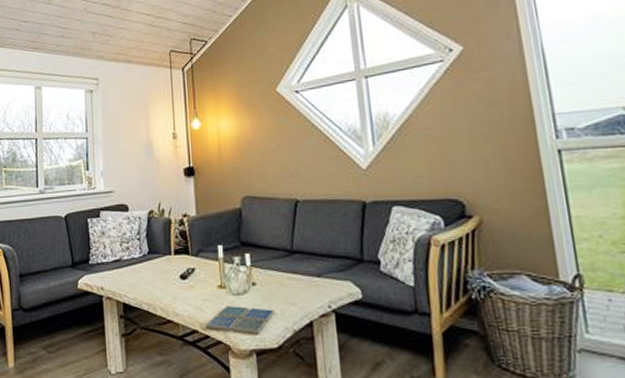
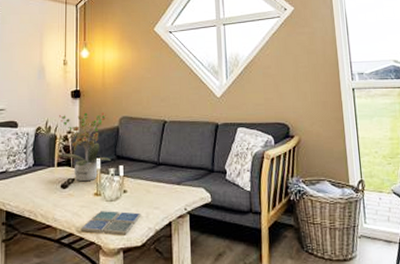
potted plant: none [172,192,235,272] -> present [59,112,111,182]

